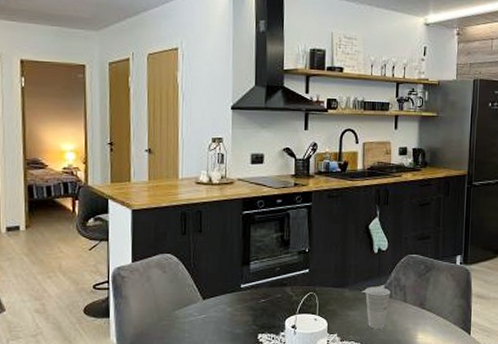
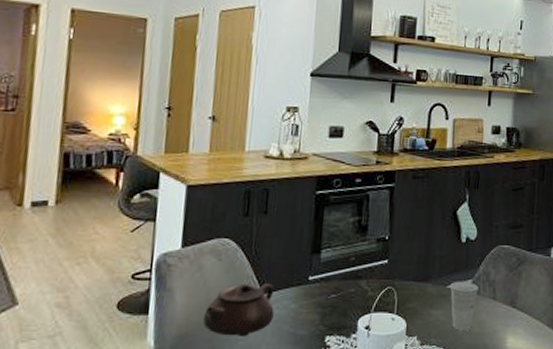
teapot: none [154,291,213,335] -> present [202,283,275,336]

